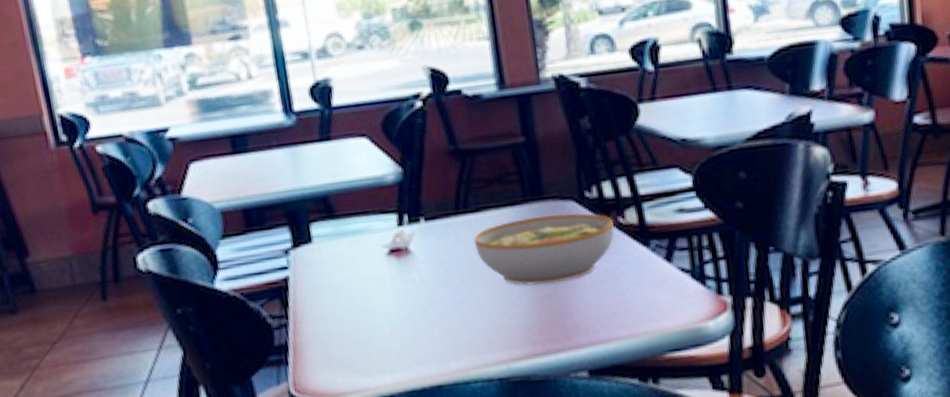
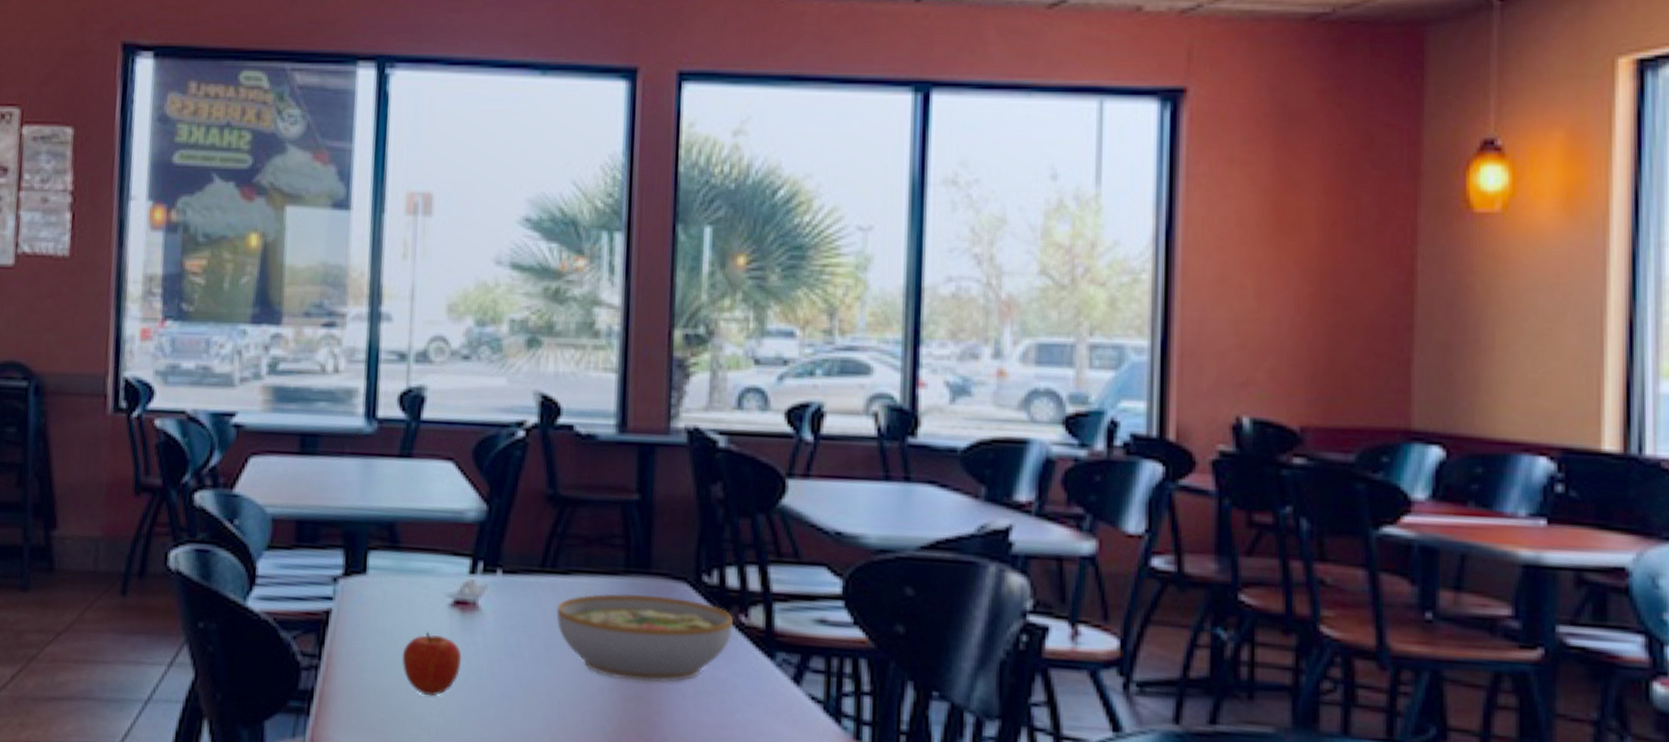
fruit: none [355,279,405,329] -> present [401,632,462,697]

